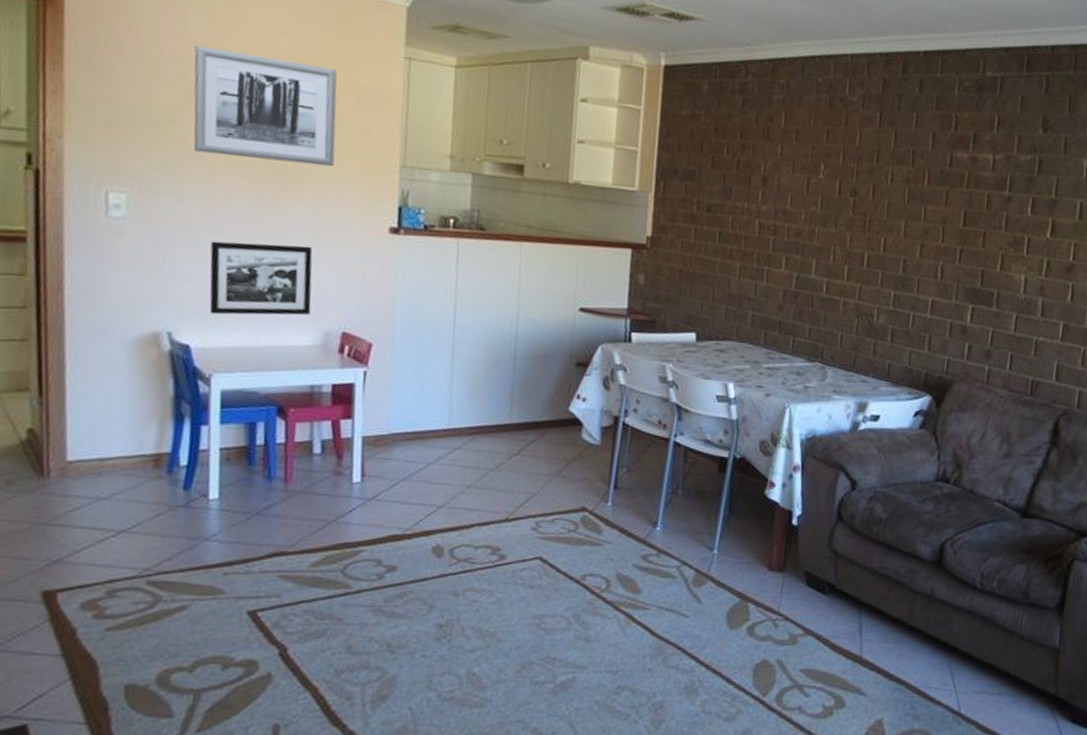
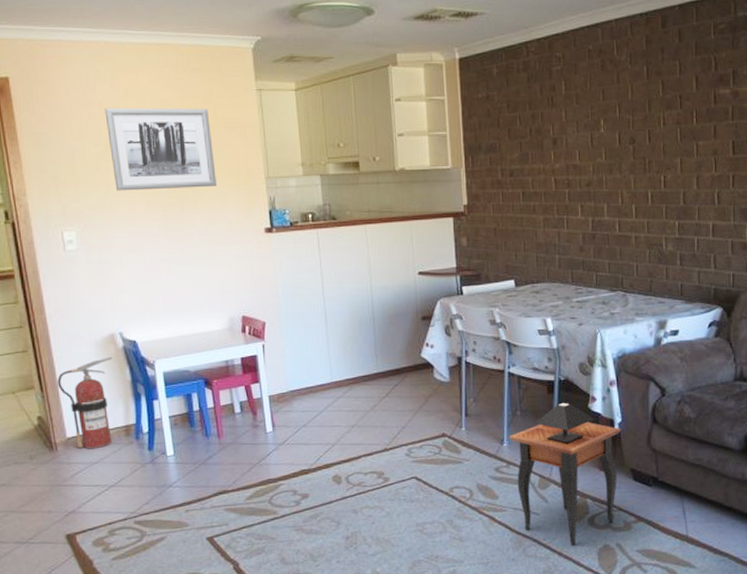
fire extinguisher: none [65,361,153,480] -> present [57,356,113,450]
picture frame: present [209,241,313,316] -> none [138,252,217,315]
side table: none [665,484,800,659] -> present [509,402,622,546]

